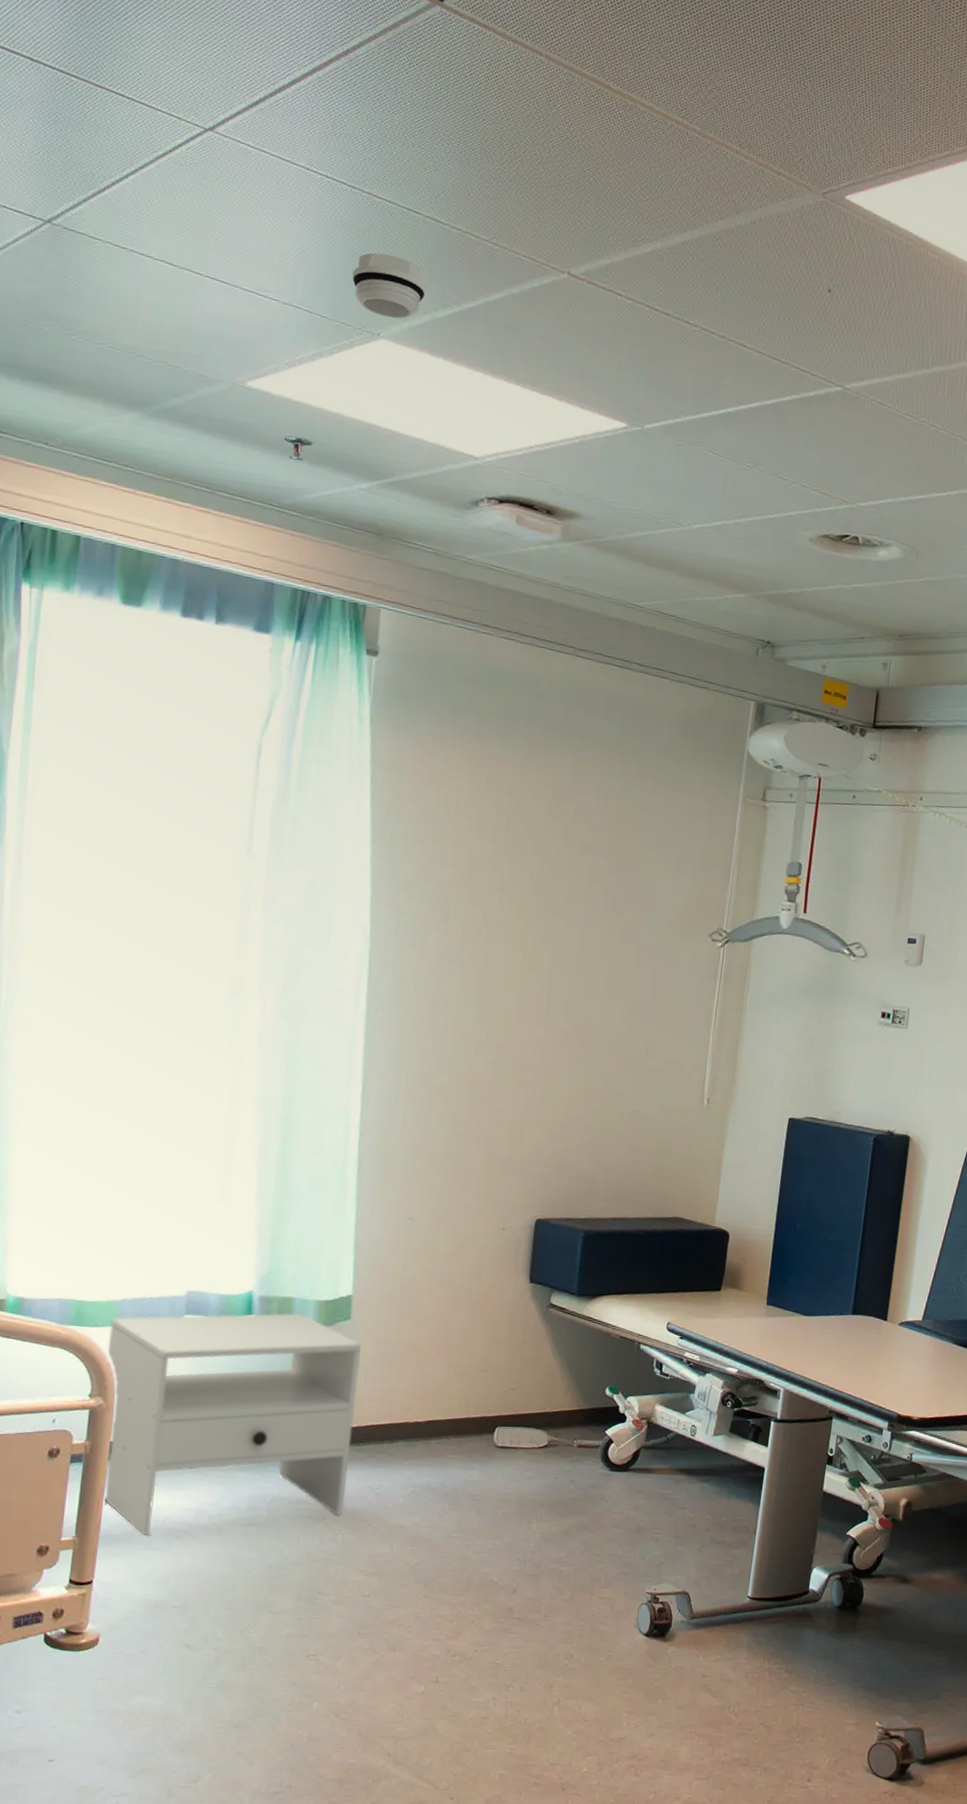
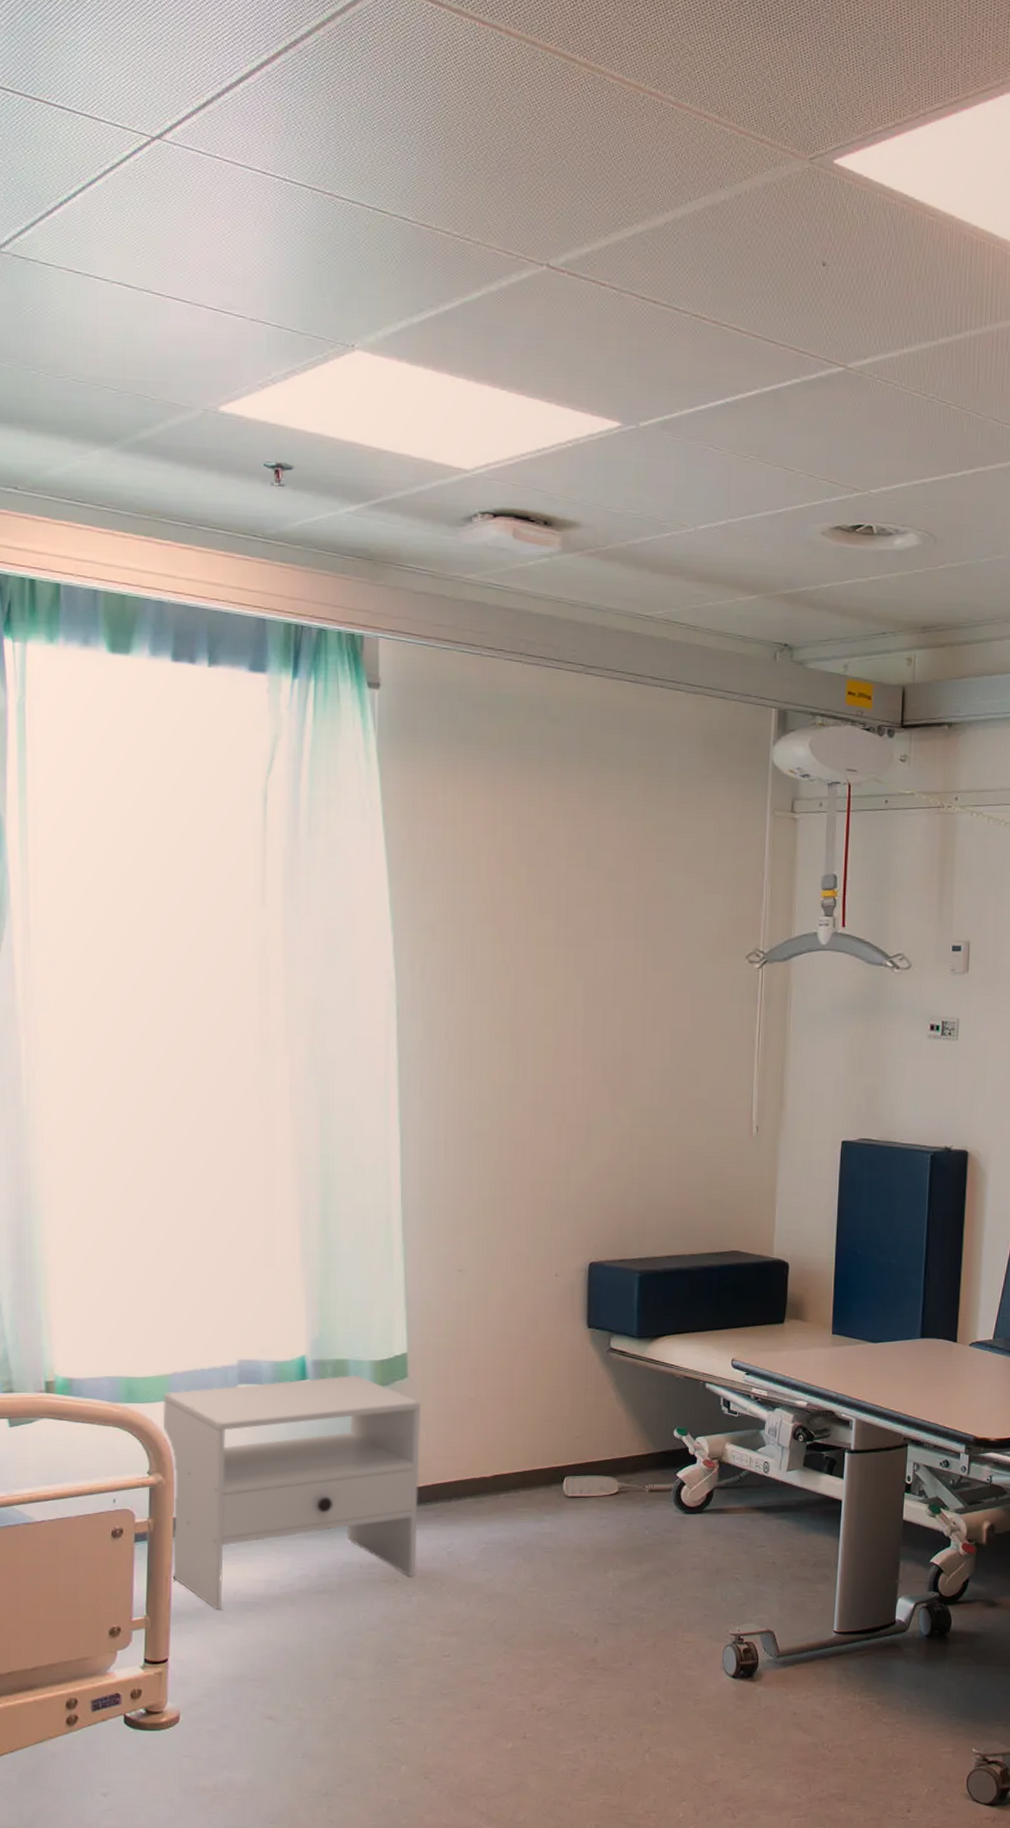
smoke detector: present [352,252,426,319] -> none [320,258,399,328]

